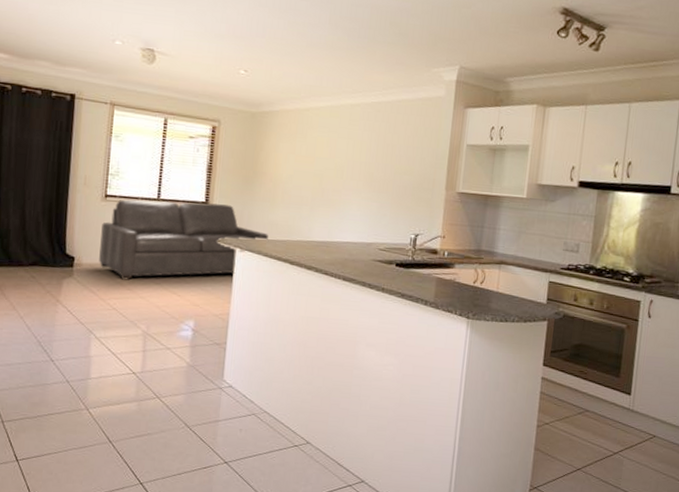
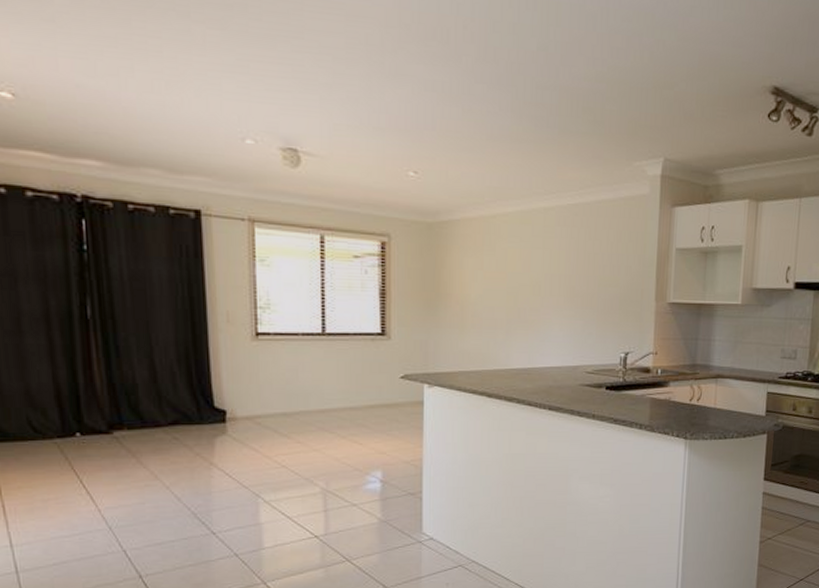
sofa: present [99,199,268,281] -> none [256,334,460,432]

